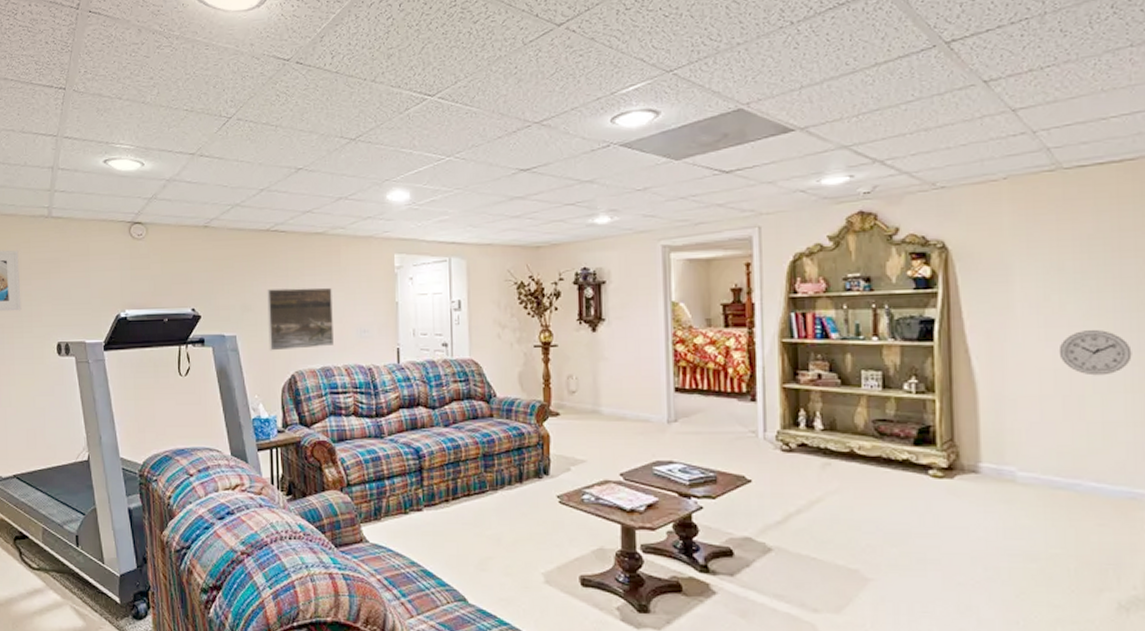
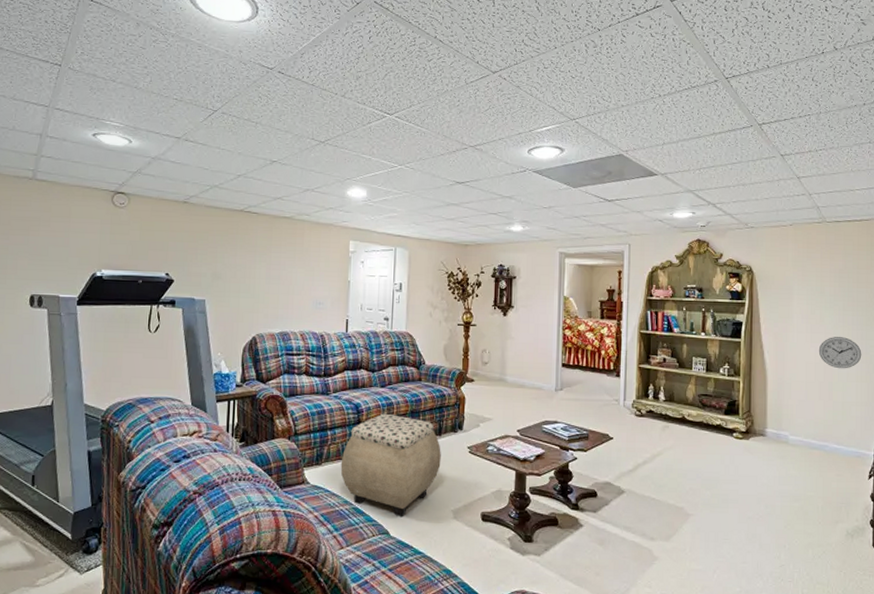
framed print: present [267,287,334,351] -> none [234,262,294,316]
ottoman: none [403,458,524,581] -> present [340,413,441,517]

